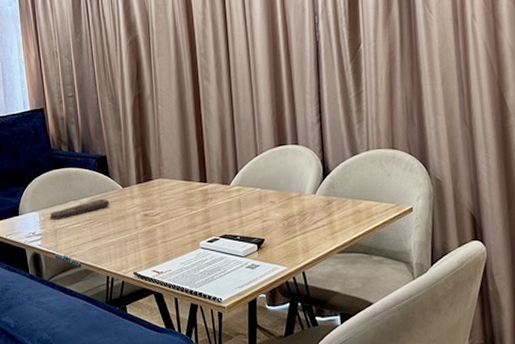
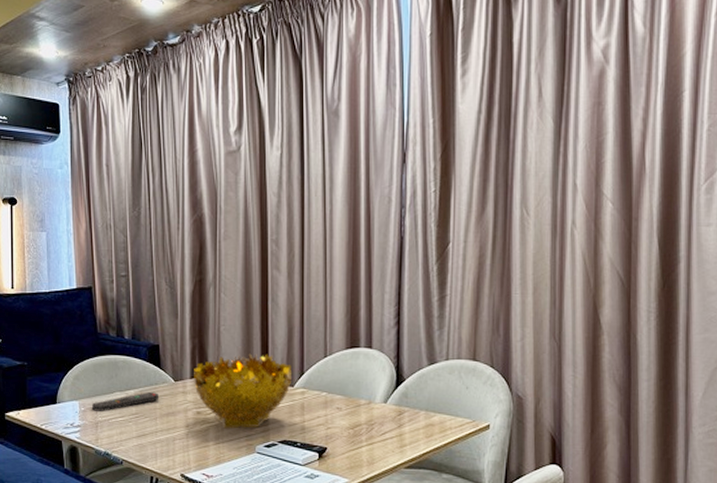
decorative bowl: none [139,157,228,228] -> present [194,353,293,429]

